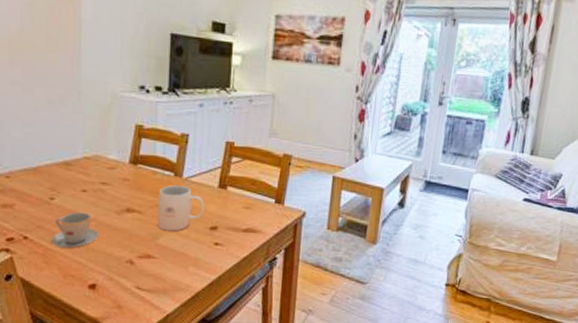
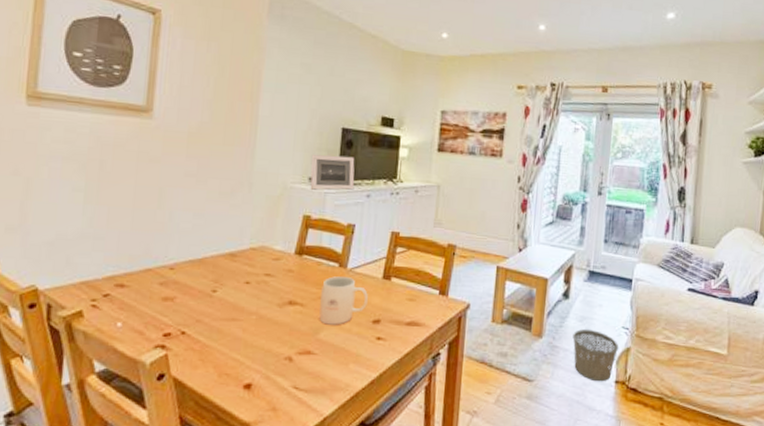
teacup: present [50,212,99,248] -> none [208,305,259,344]
picture frame: none [140,62,187,99] -> present [310,155,355,190]
basket: none [406,237,452,285] -> present [572,329,619,382]

